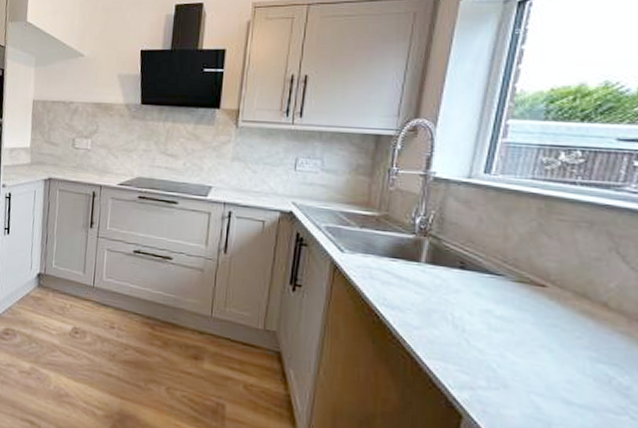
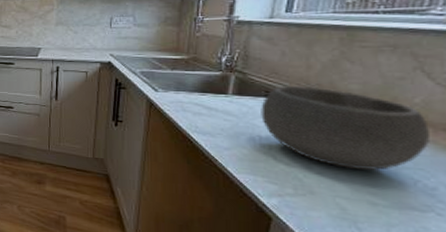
bowl: none [455,257,624,363] -> present [261,85,430,171]

